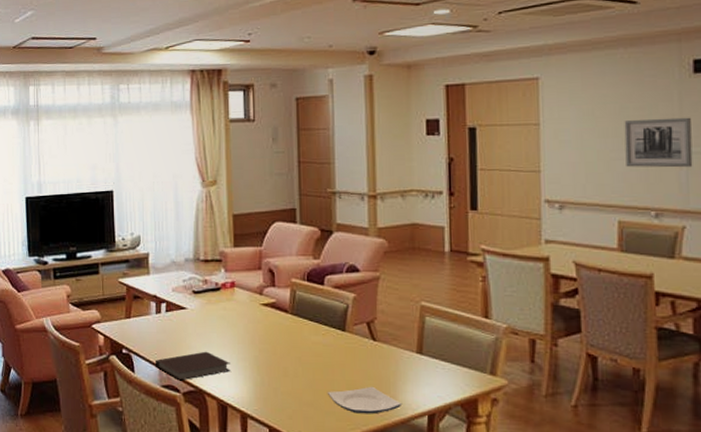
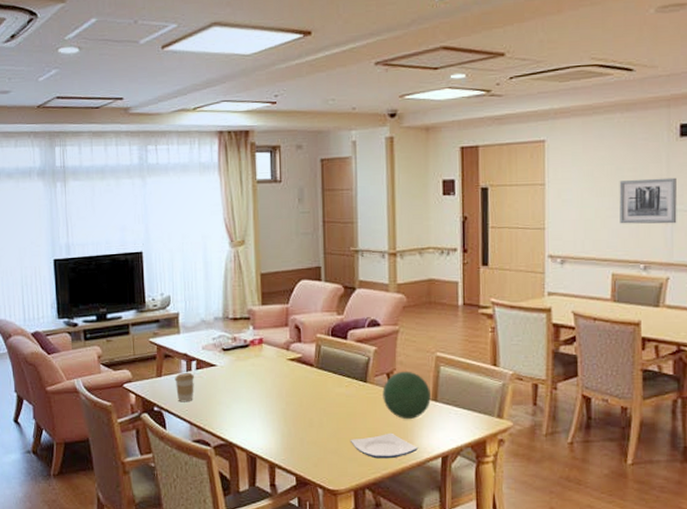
coffee cup: none [144,314,165,346] -> present [175,372,195,402]
notebook: present [154,351,230,381] -> none [186,406,259,435]
decorative orb: none [362,320,415,373] -> present [382,371,431,420]

